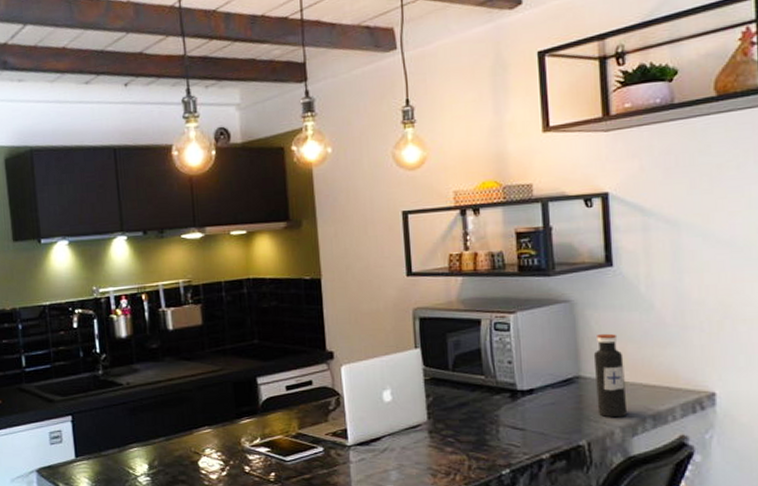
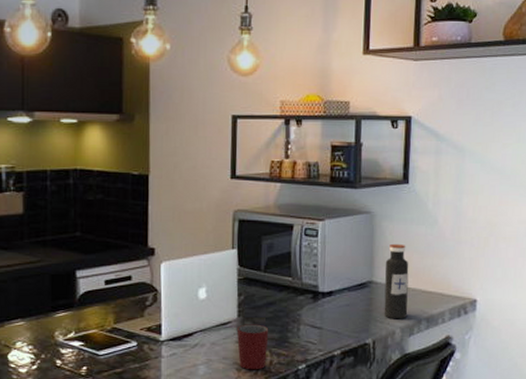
mug: none [429,426,465,476] -> present [237,324,269,370]

